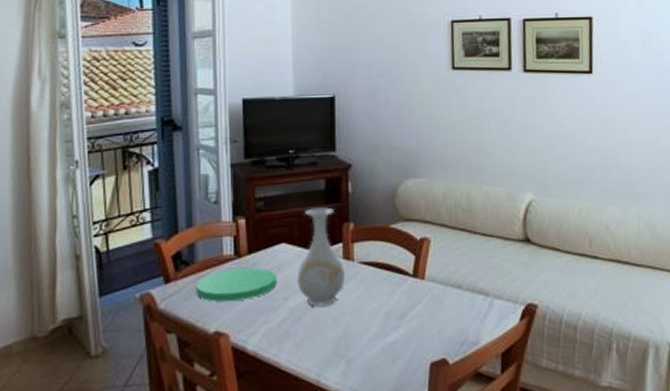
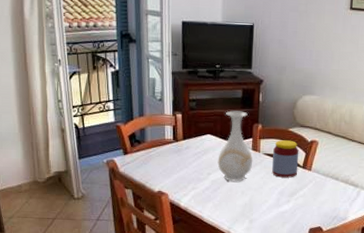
plate: present [195,267,277,302] -> none [145,149,204,172]
jar: none [372,241,407,294] -> present [272,140,299,178]

